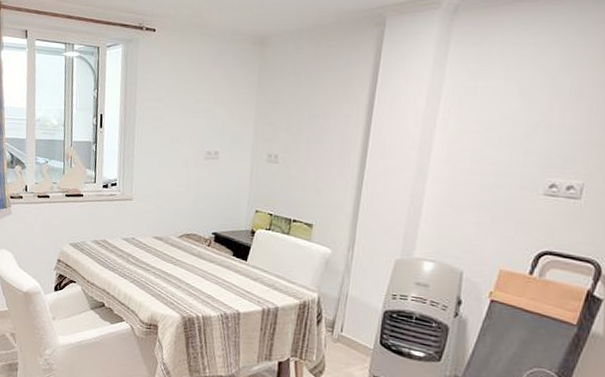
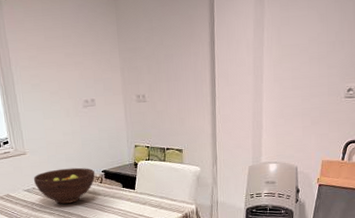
fruit bowl: none [134,222,204,263] -> present [33,167,95,204]

